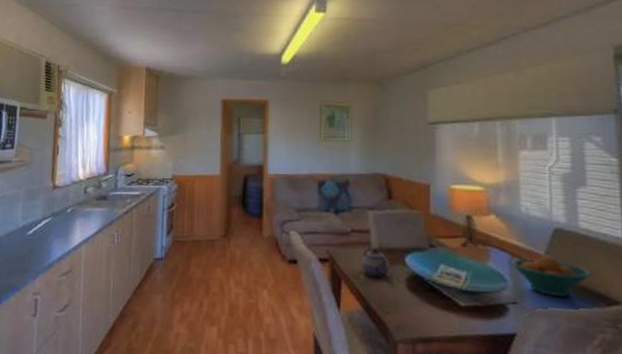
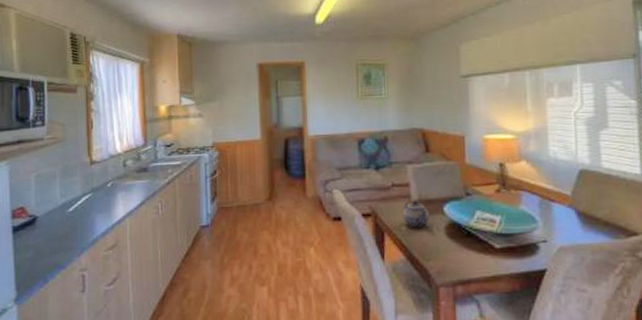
fruit bowl: present [511,255,592,297] -> none [541,195,613,233]

